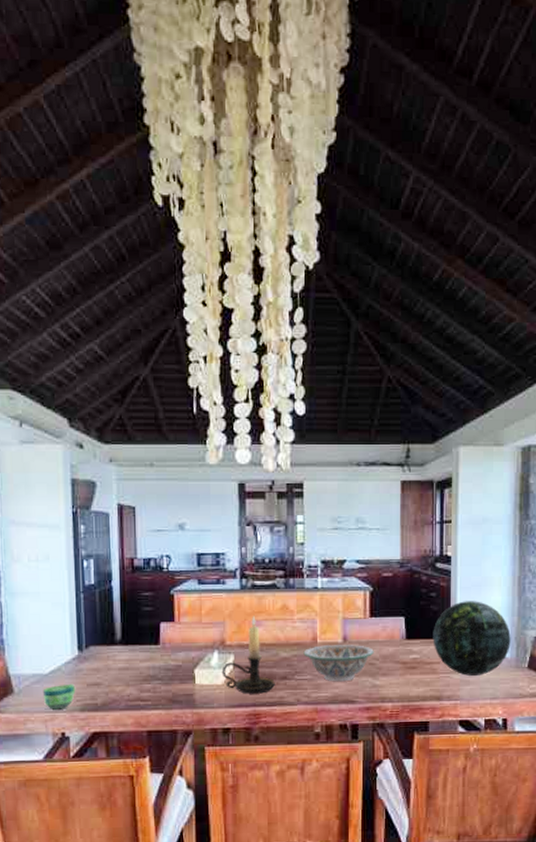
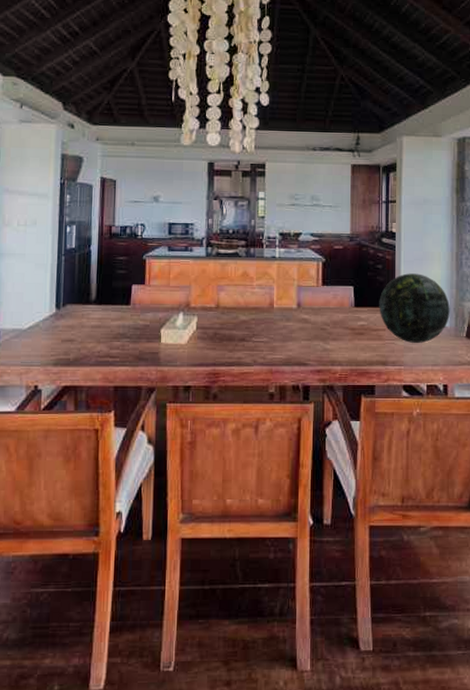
cup: present [42,683,76,710] -> none [20,339,51,363]
candle holder: present [221,615,275,694] -> none [185,281,234,354]
decorative bowl: present [303,645,374,682] -> none [261,310,325,345]

